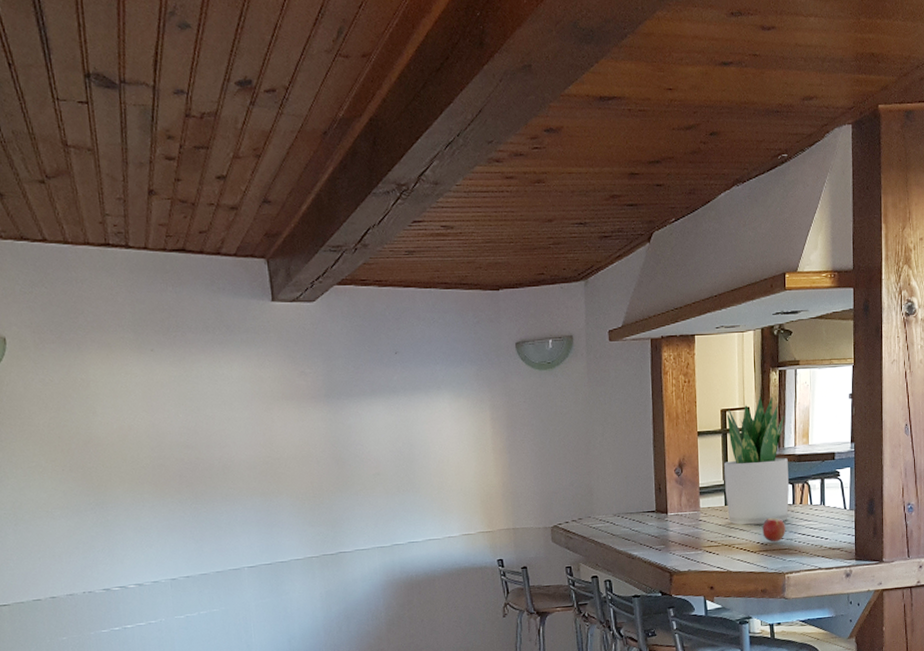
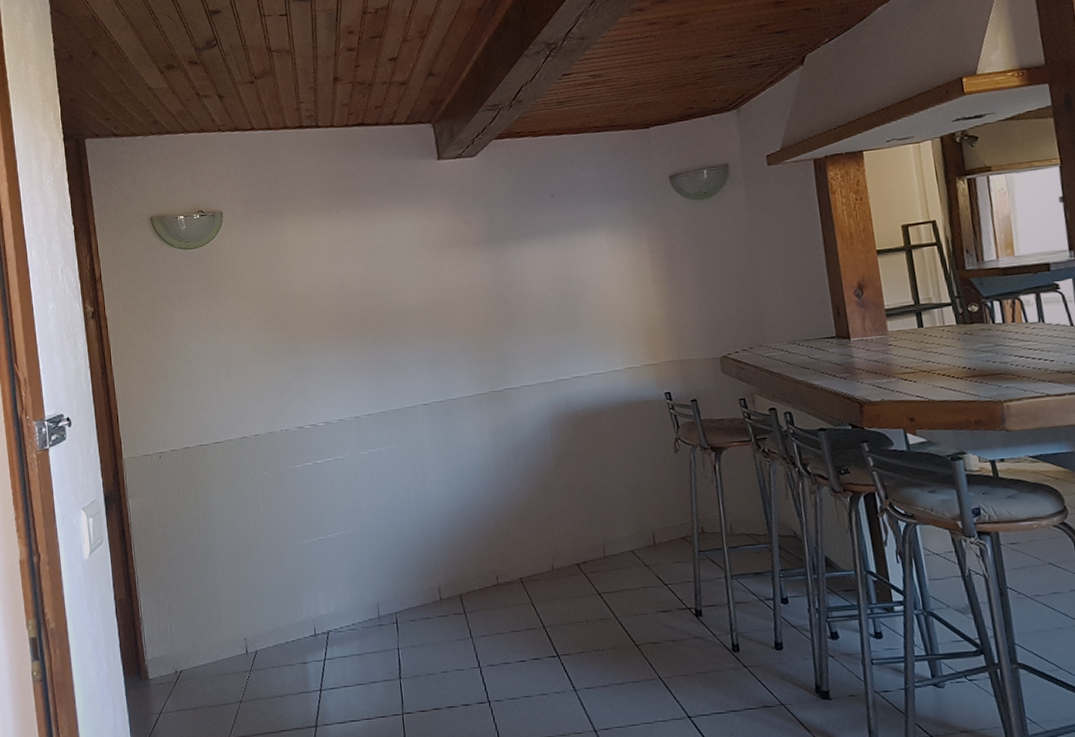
planter: present [724,397,789,525] -> none [909,208,999,349]
fruit: present [762,517,785,542] -> none [967,338,998,367]

